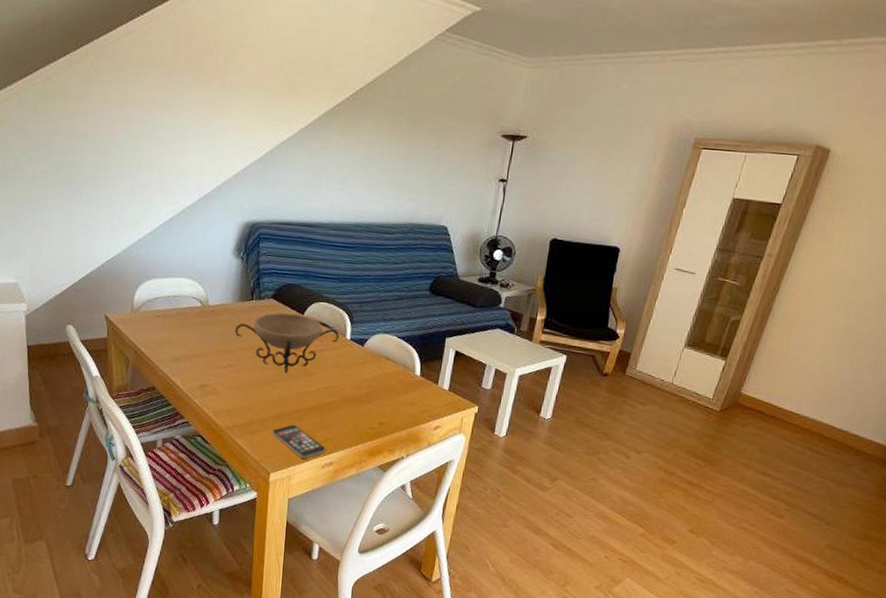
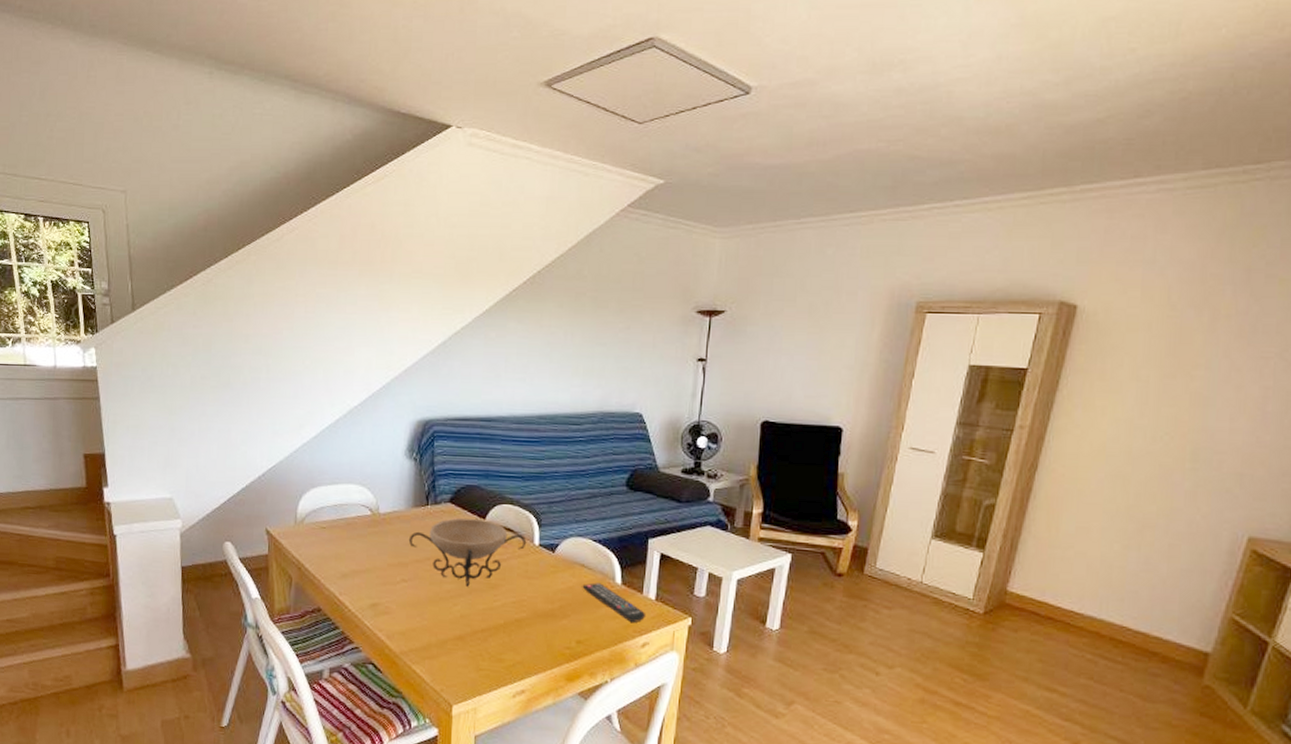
smartphone: present [272,424,326,459] -> none [454,647,516,687]
remote control: none [386,374,439,409] -> present [582,583,645,622]

